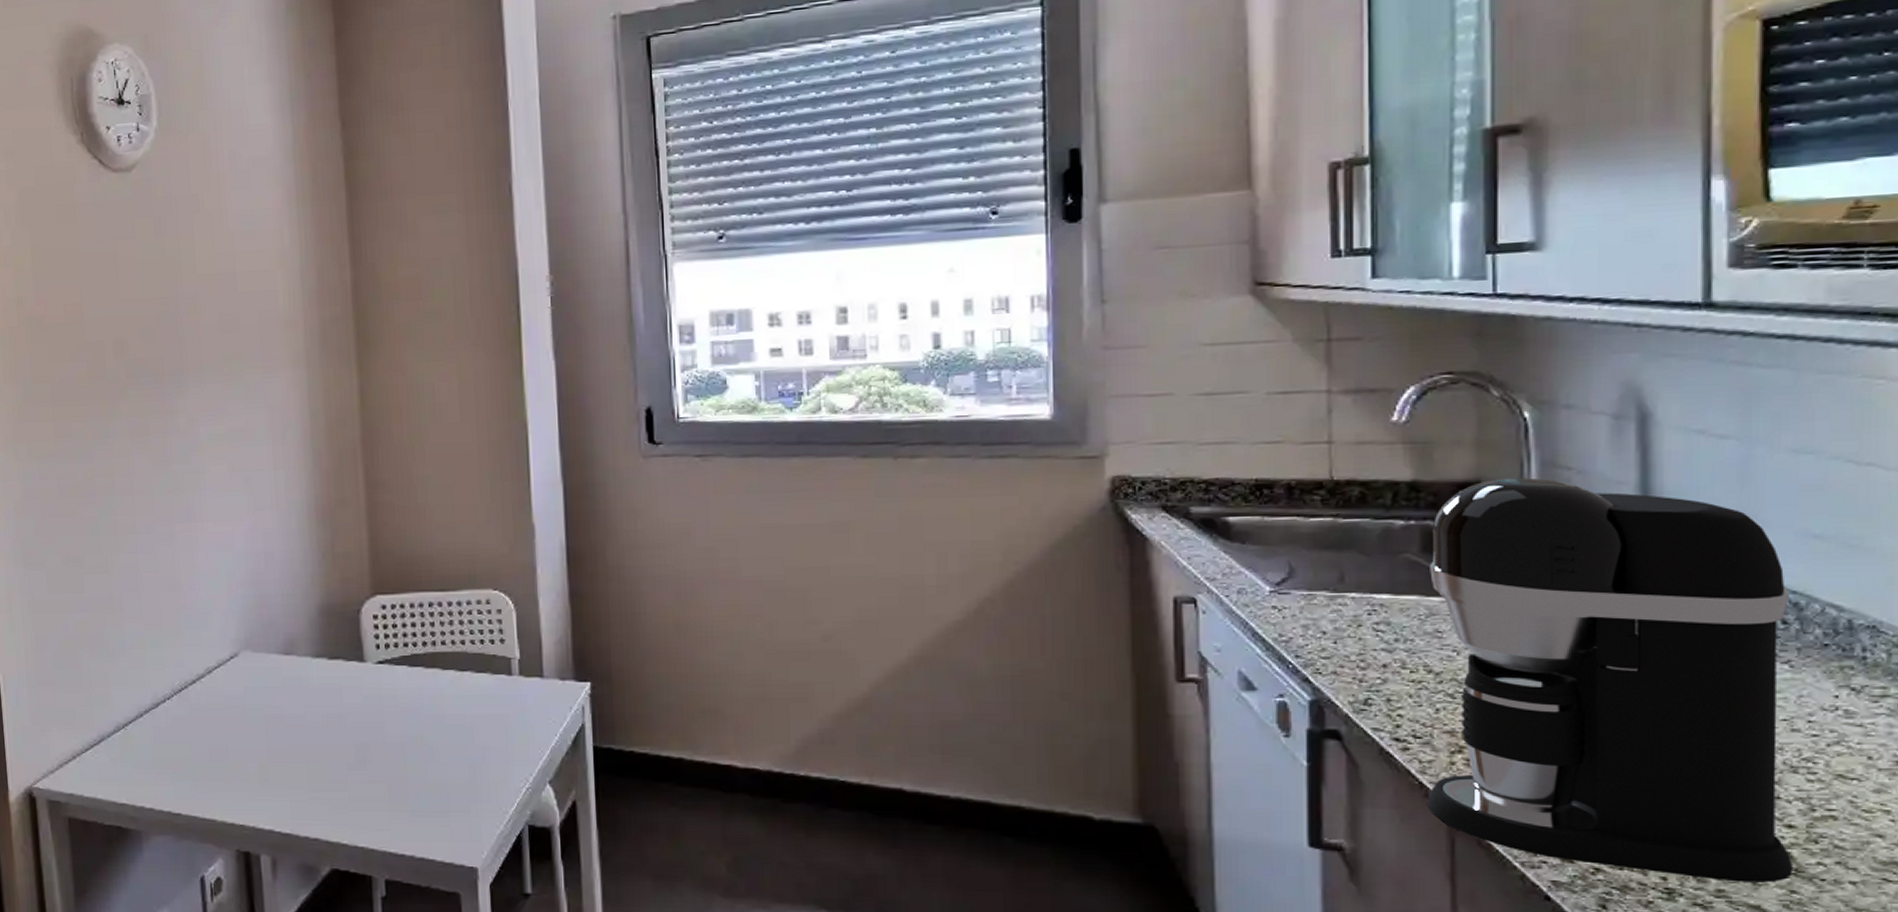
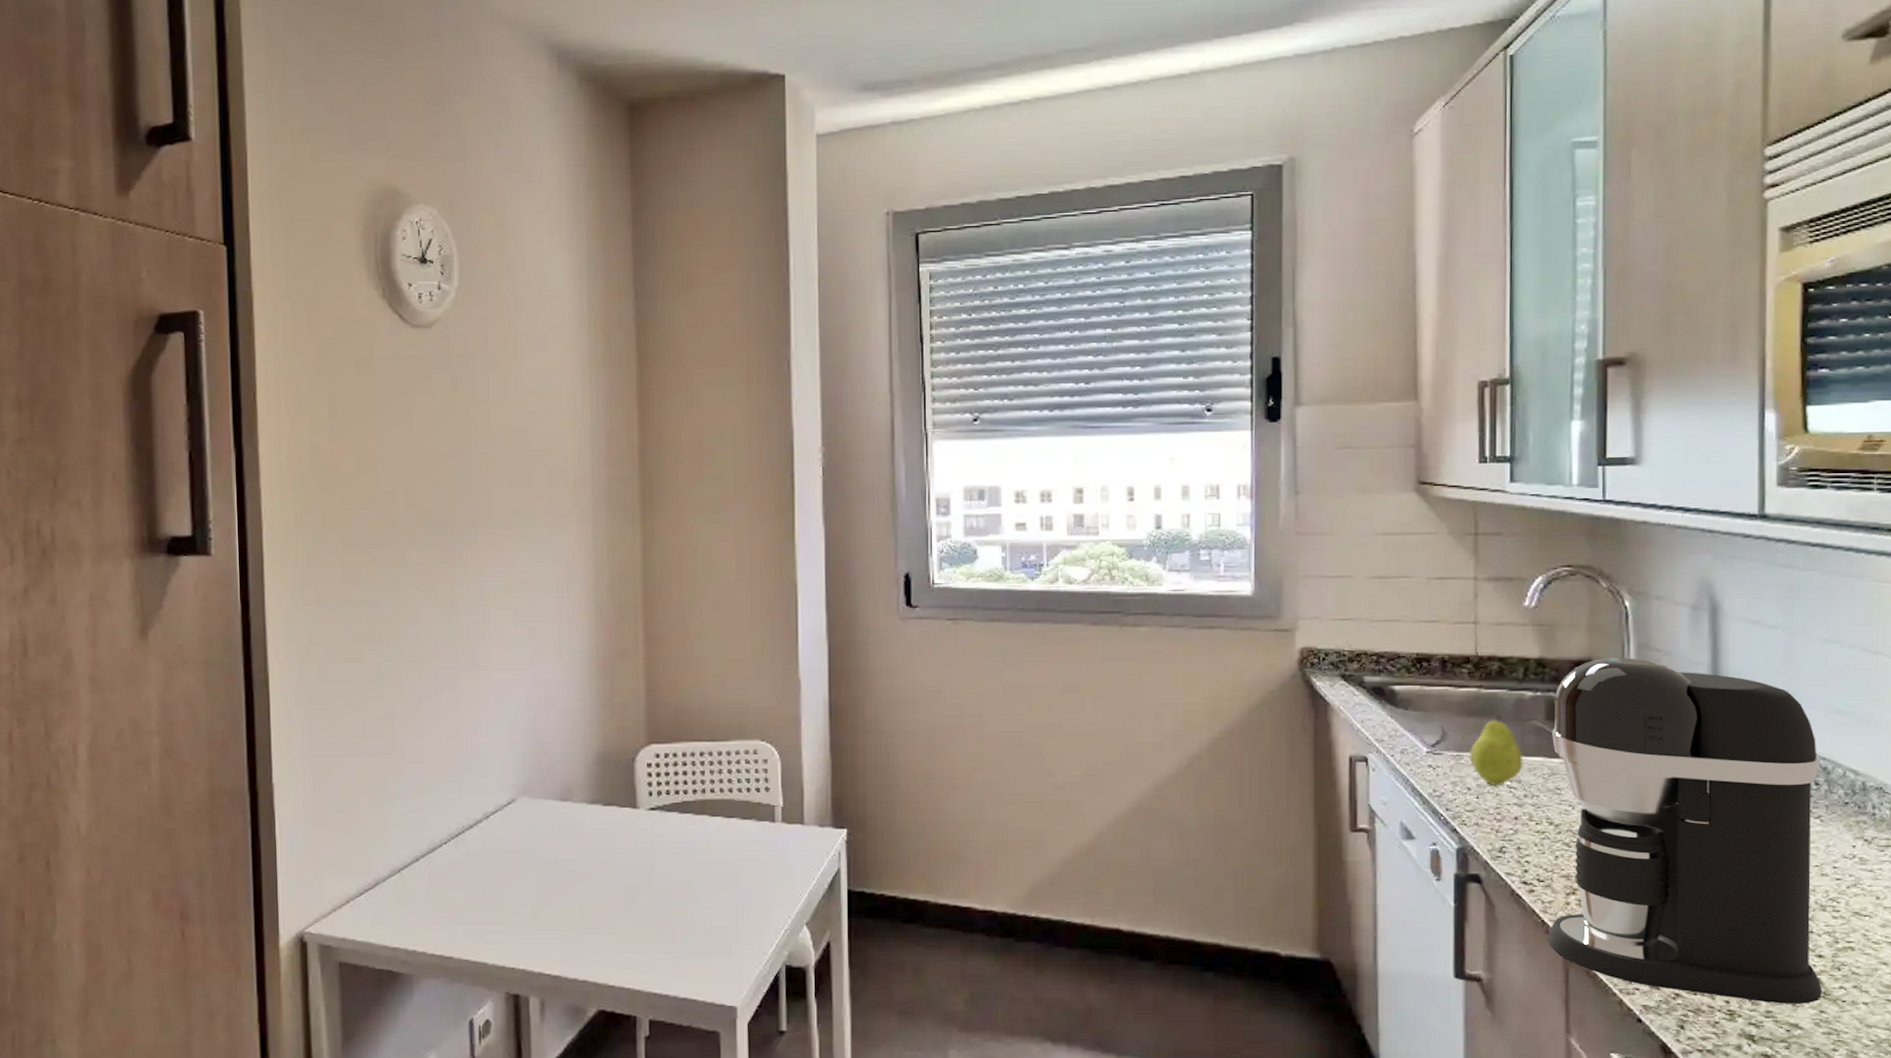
fruit: none [1323,547,1393,628] -> present [1469,715,1523,785]

